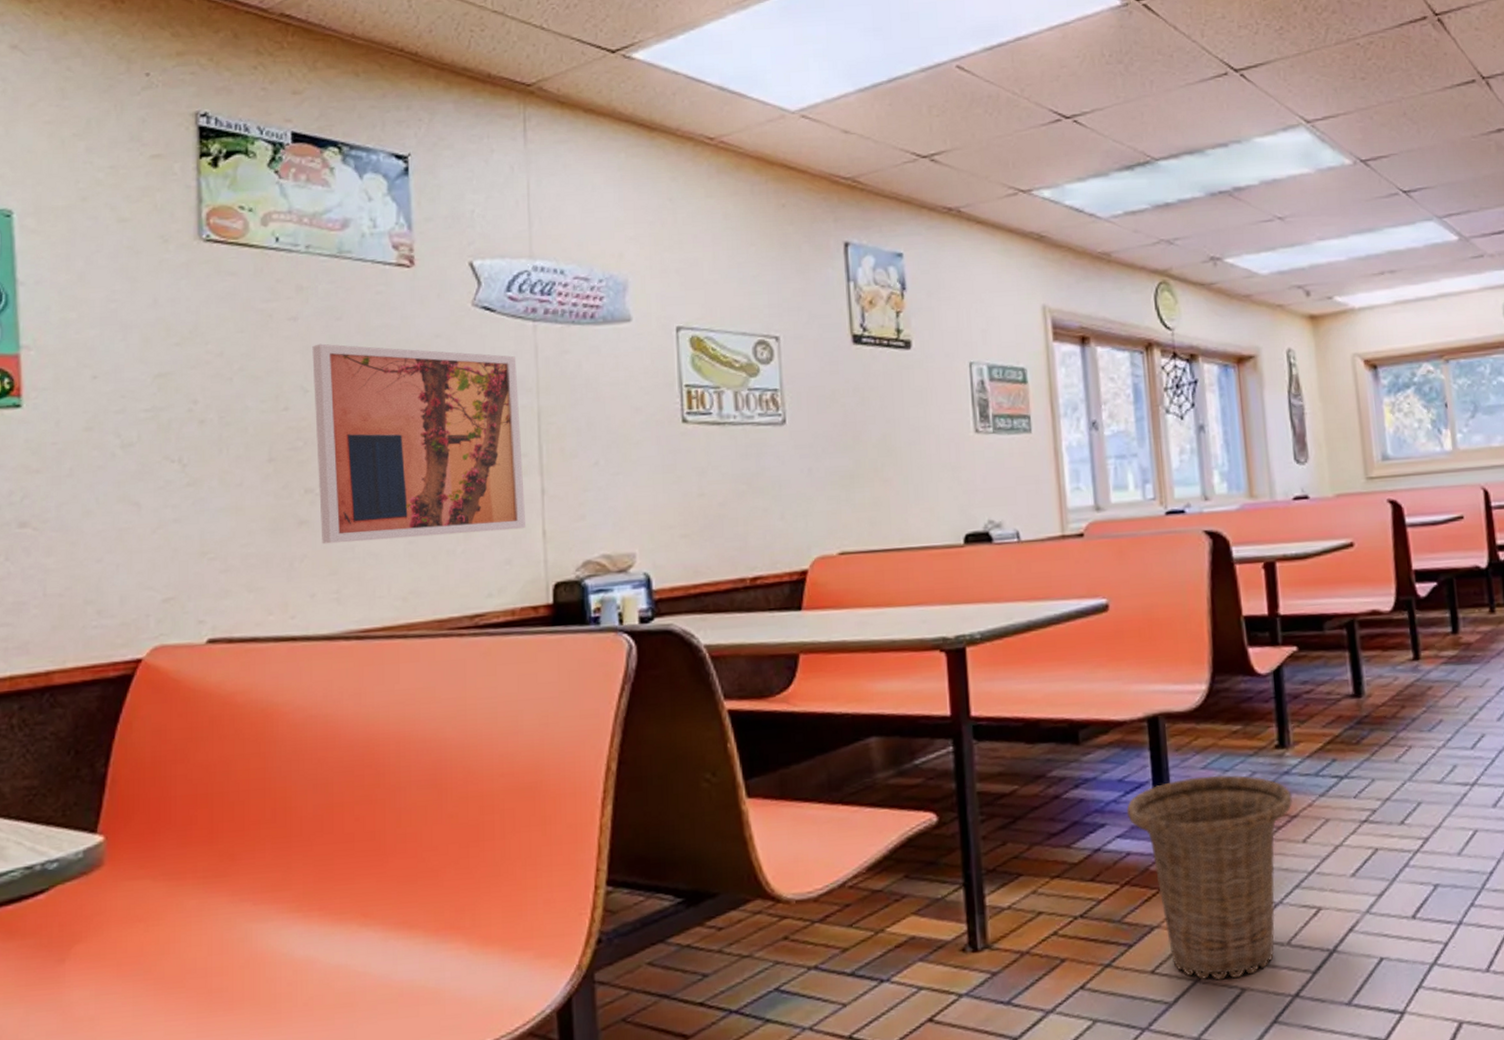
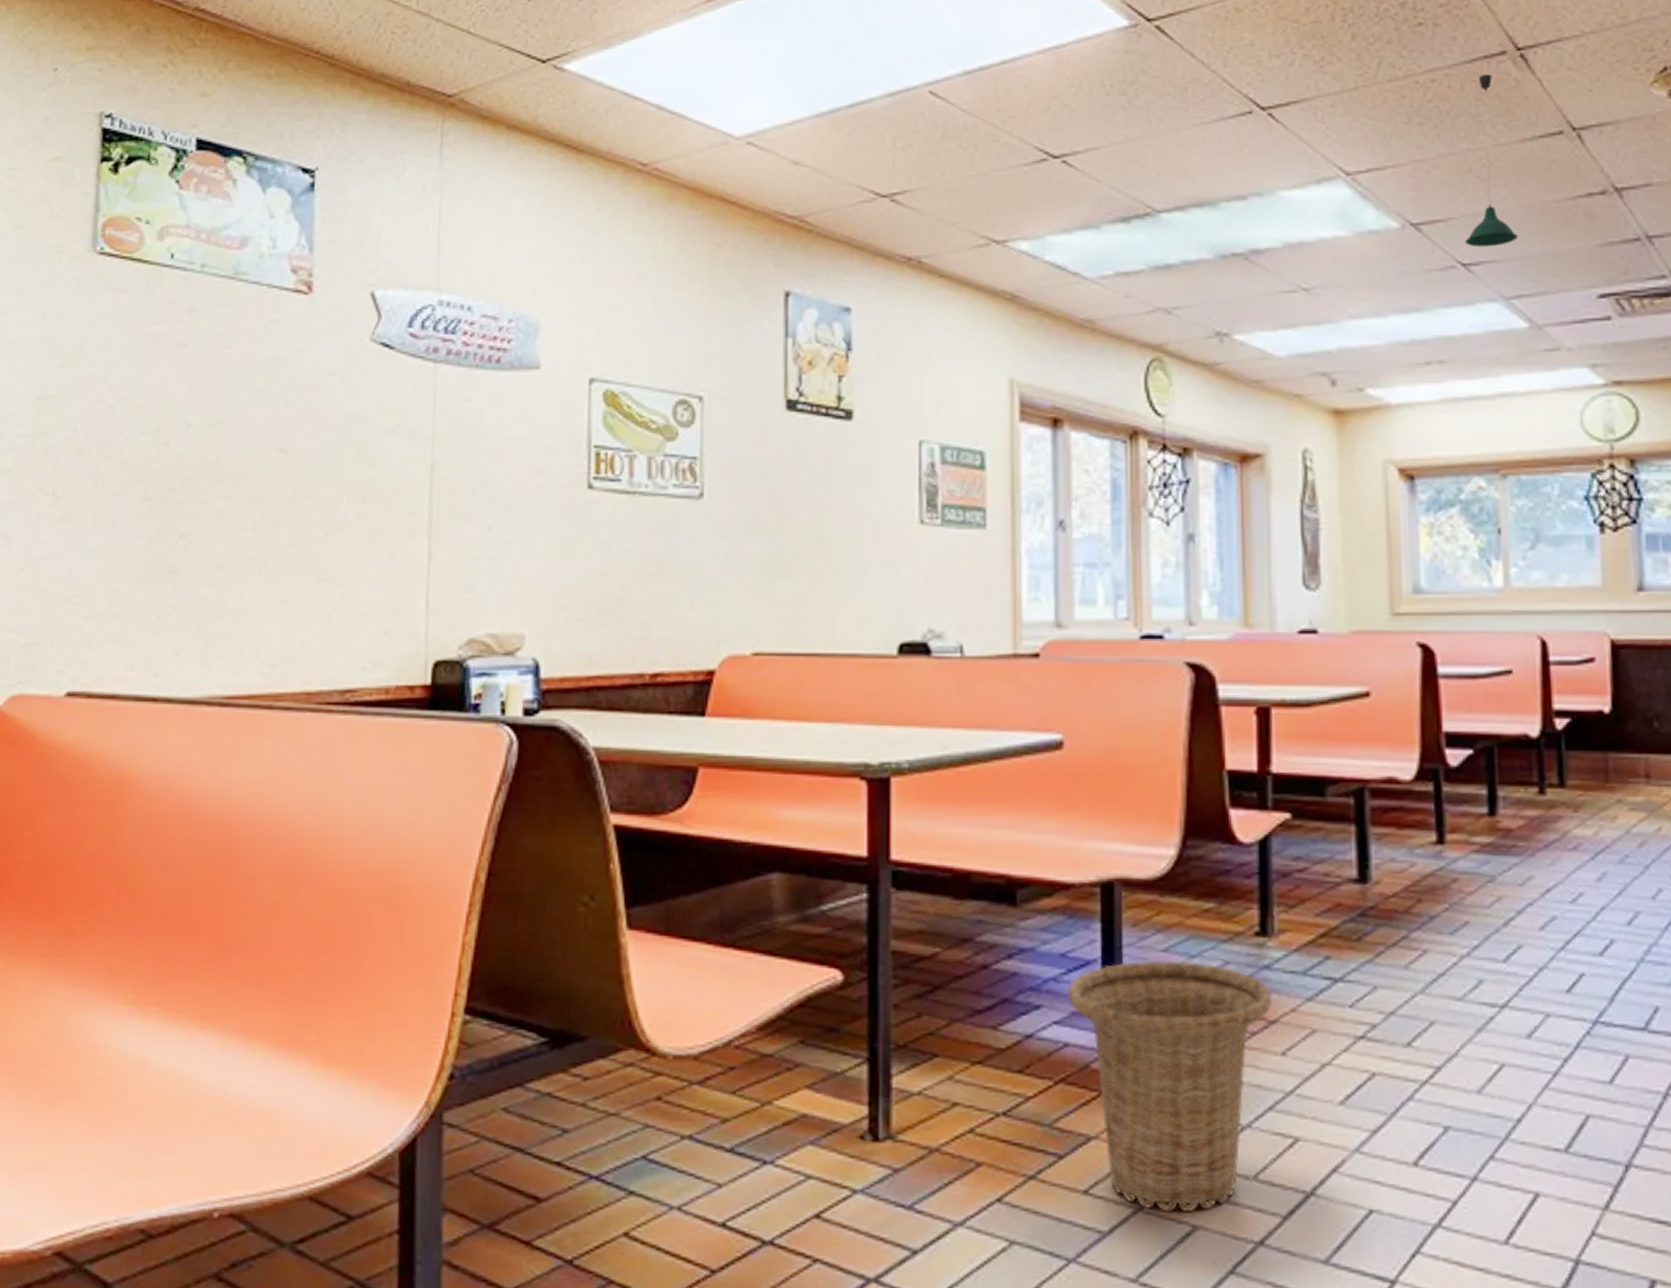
wall art: present [312,343,526,544] -> none [192,373,413,597]
pendant light: none [1404,36,1446,177] -> present [1465,74,1519,247]

